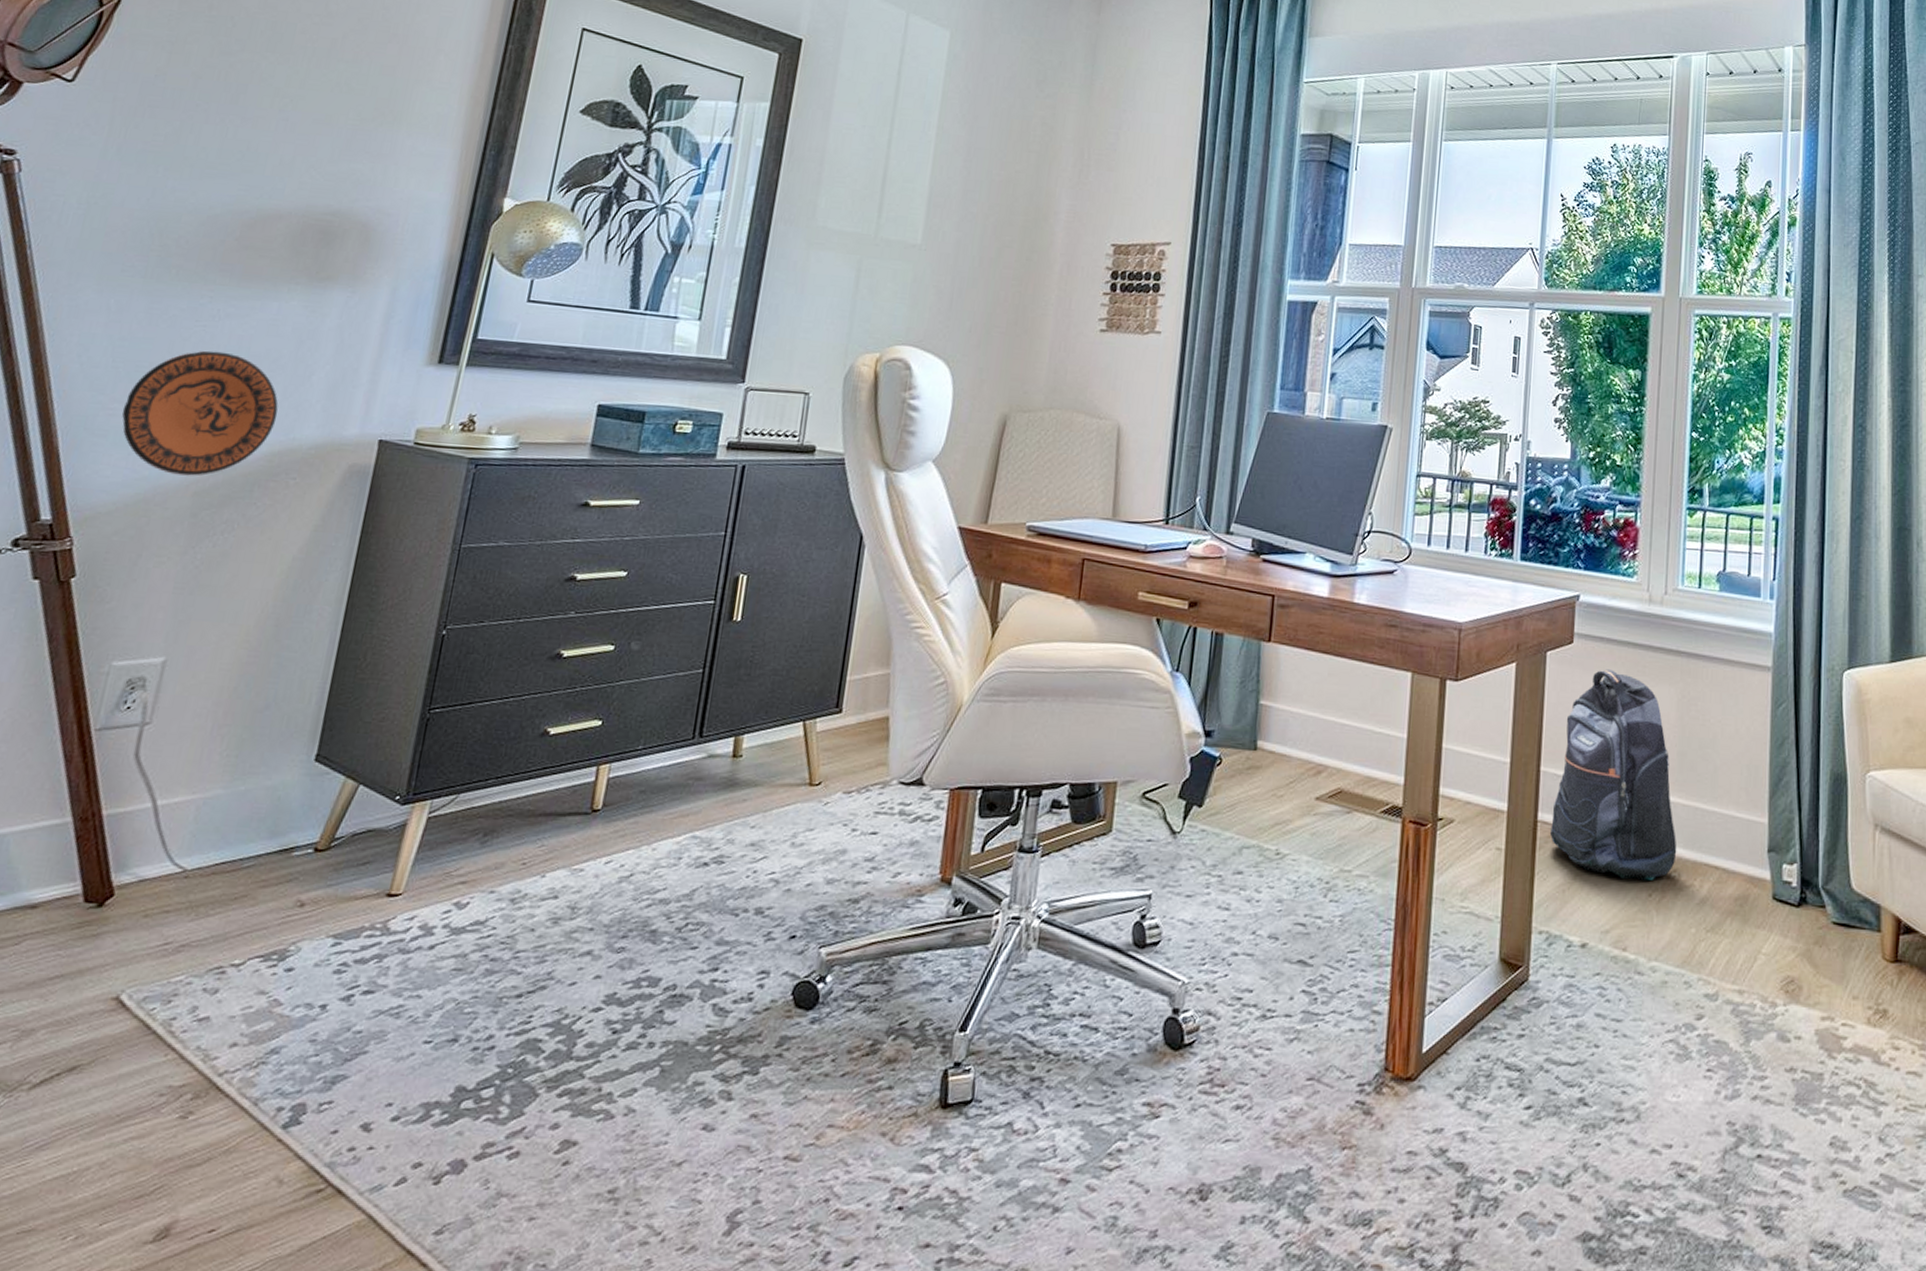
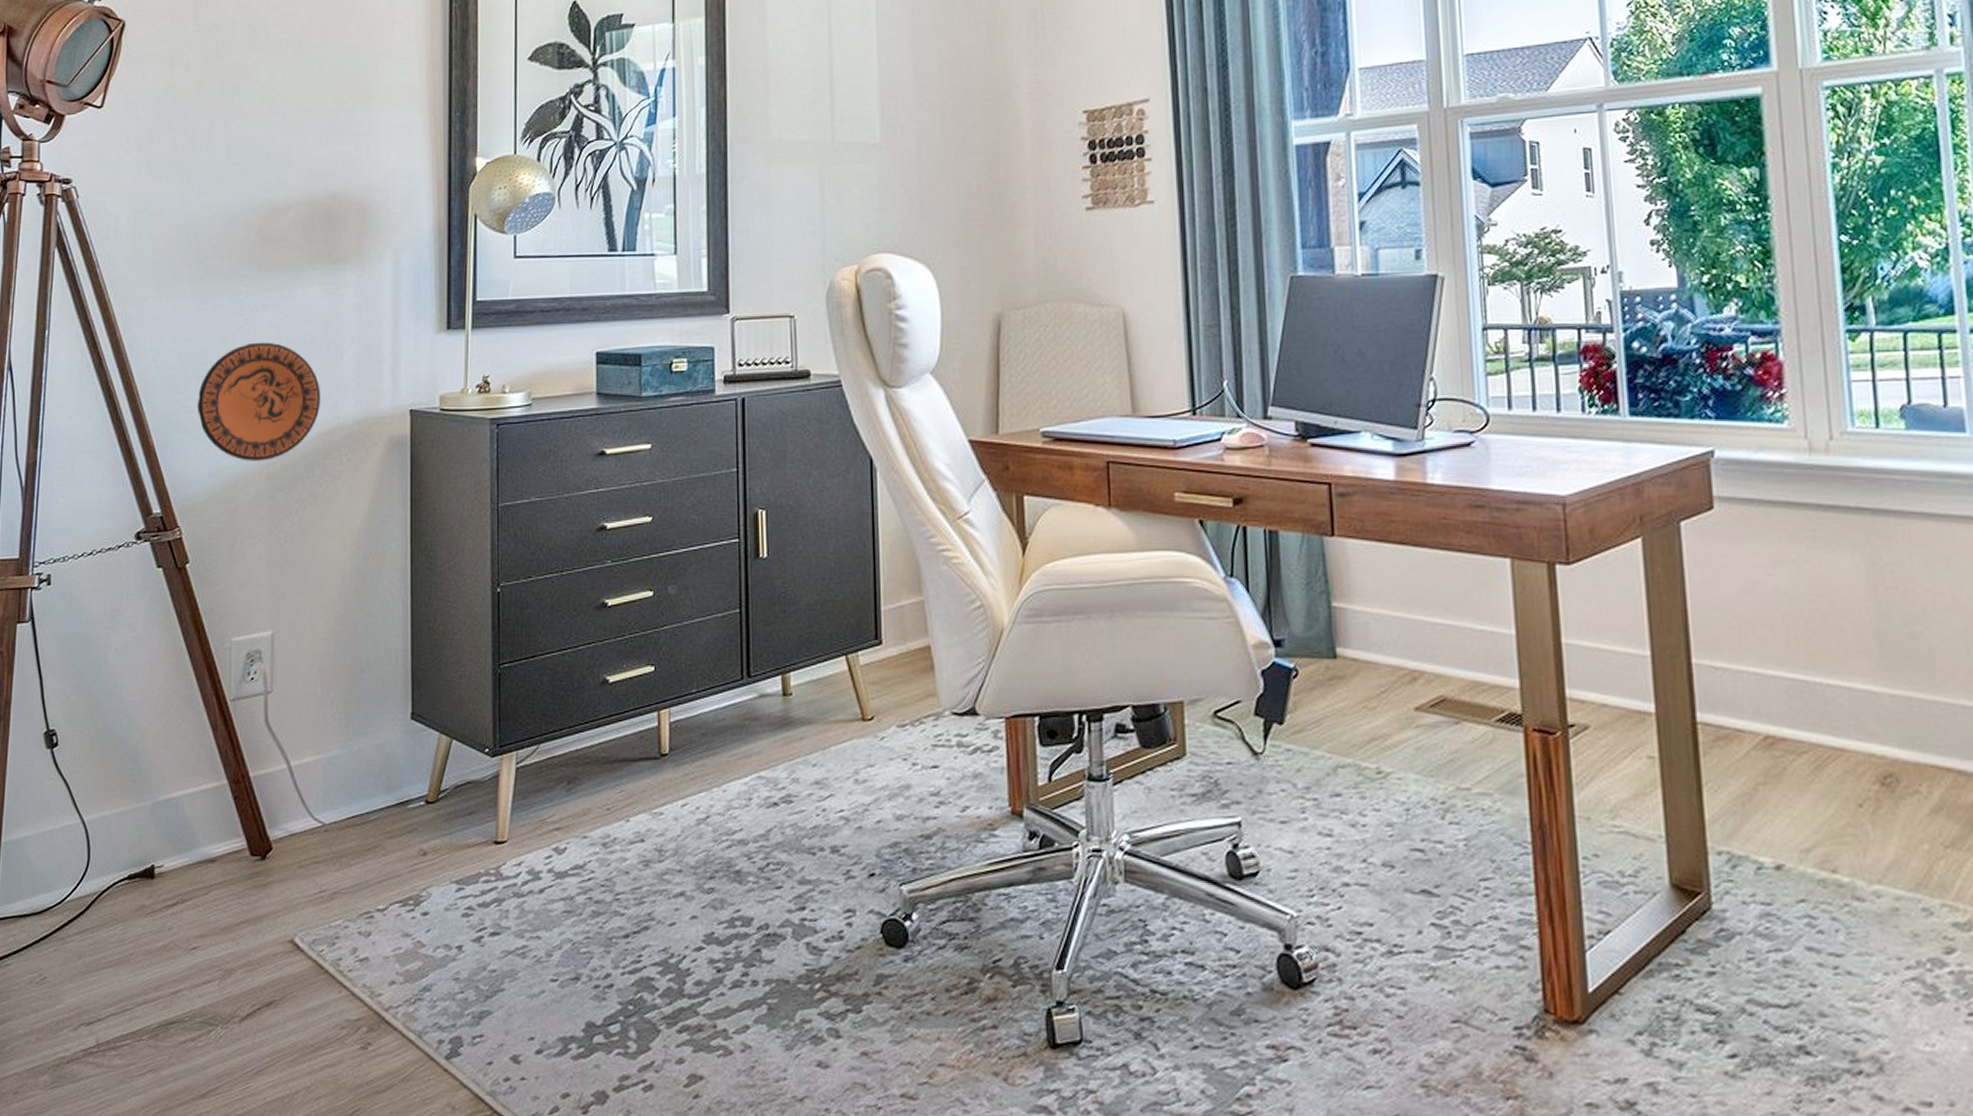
backpack: present [1549,669,1677,881] -> none [1714,537,1891,789]

